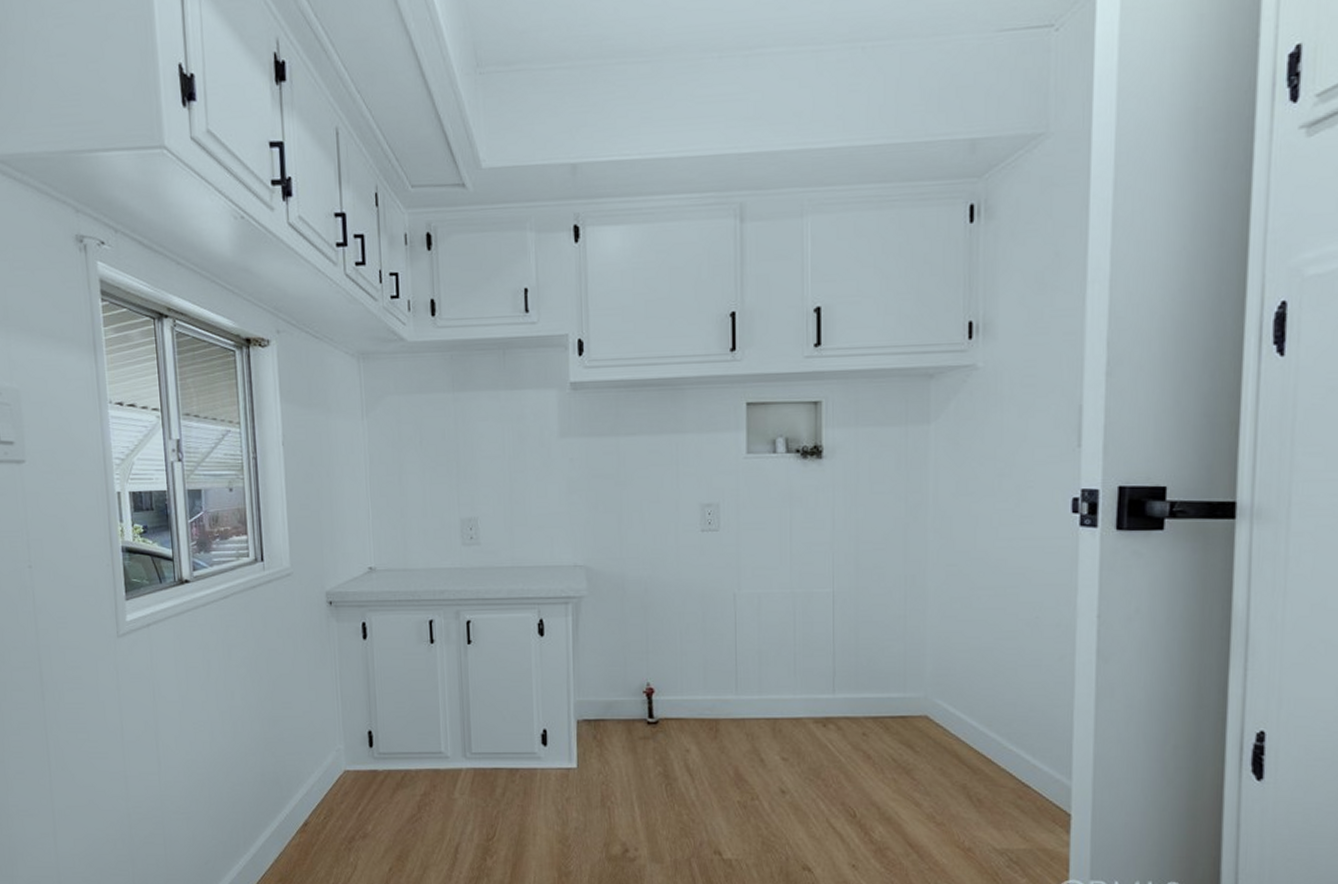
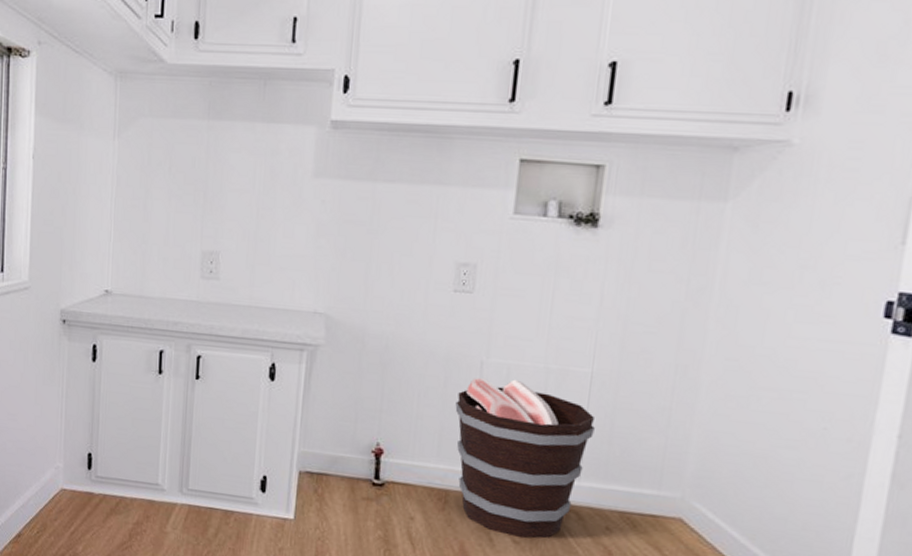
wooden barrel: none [715,607,842,755] -> present [455,377,595,539]

